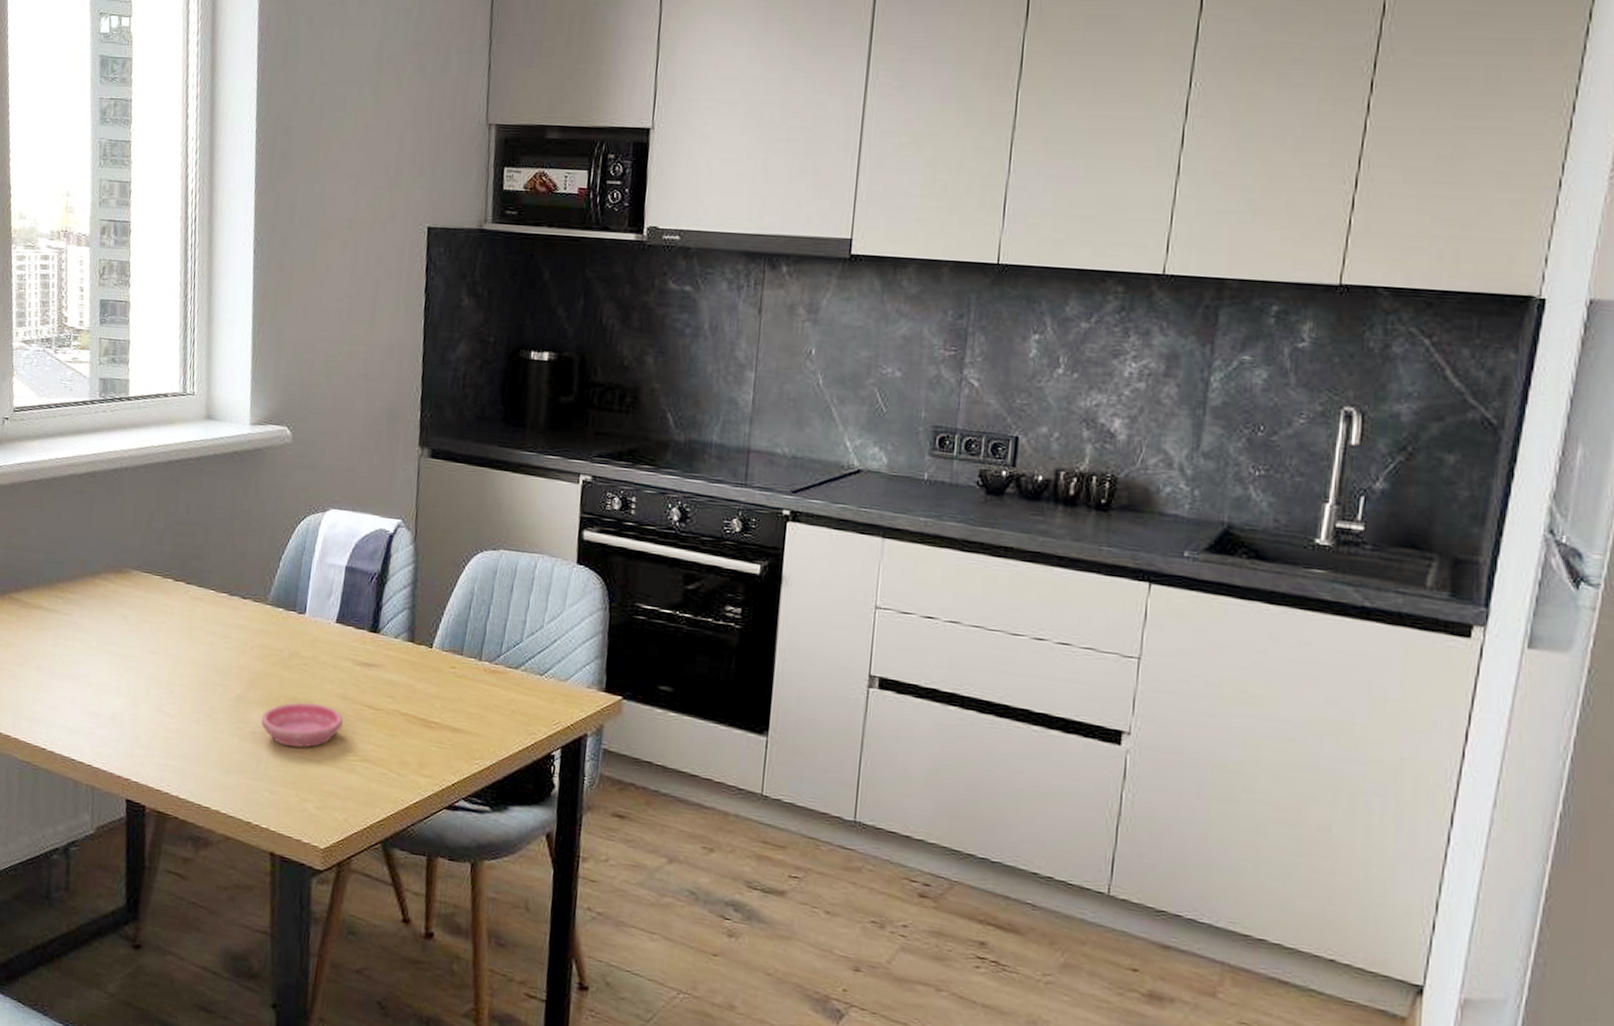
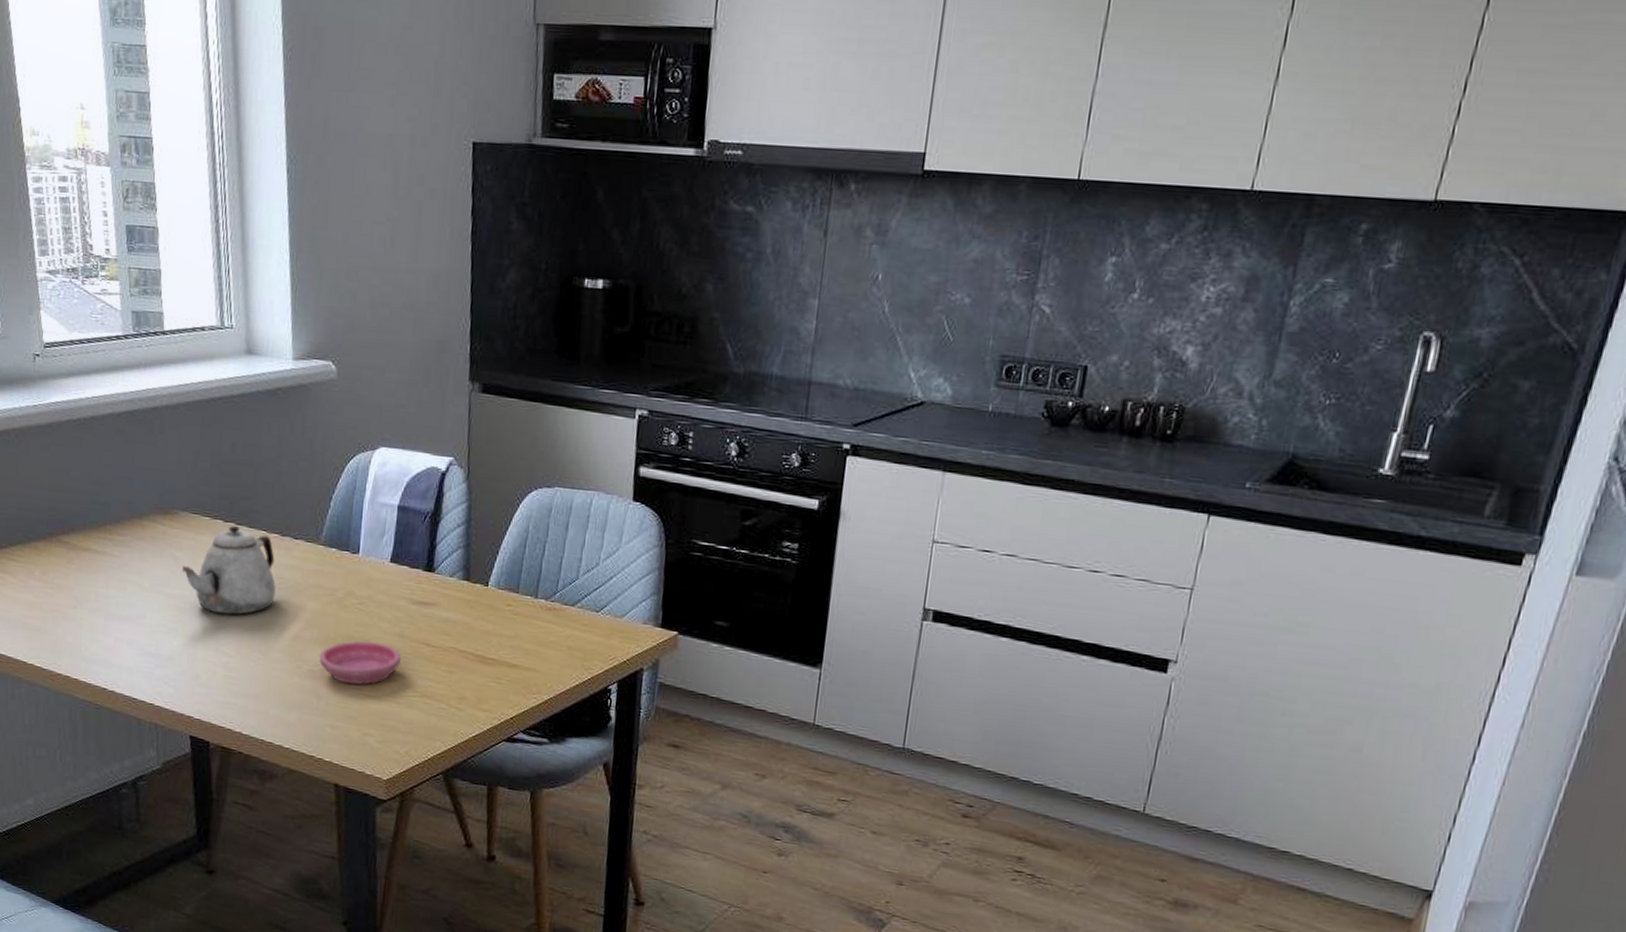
teapot: none [129,585,222,675] -> present [181,526,276,615]

